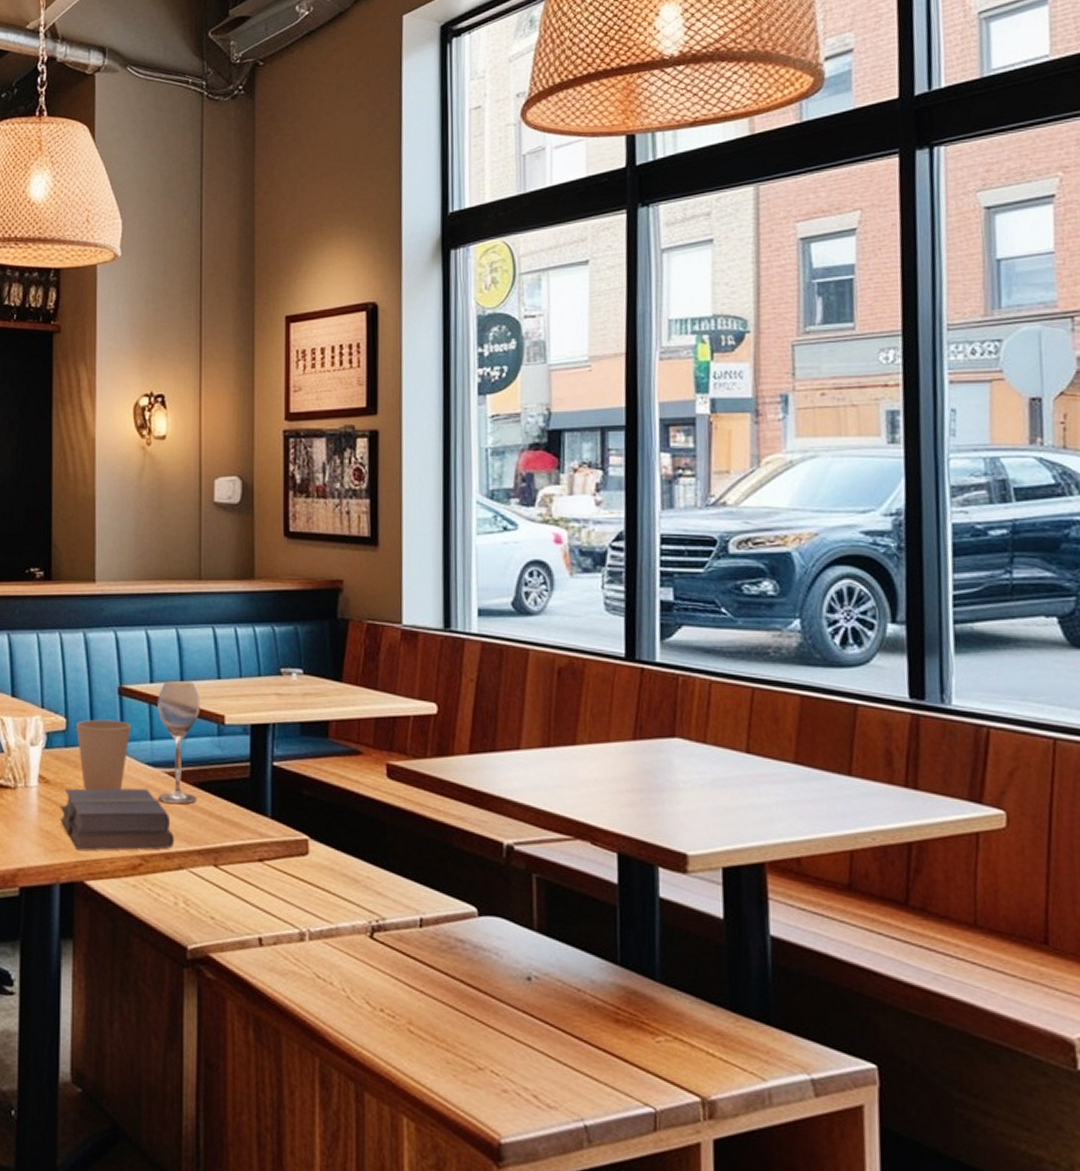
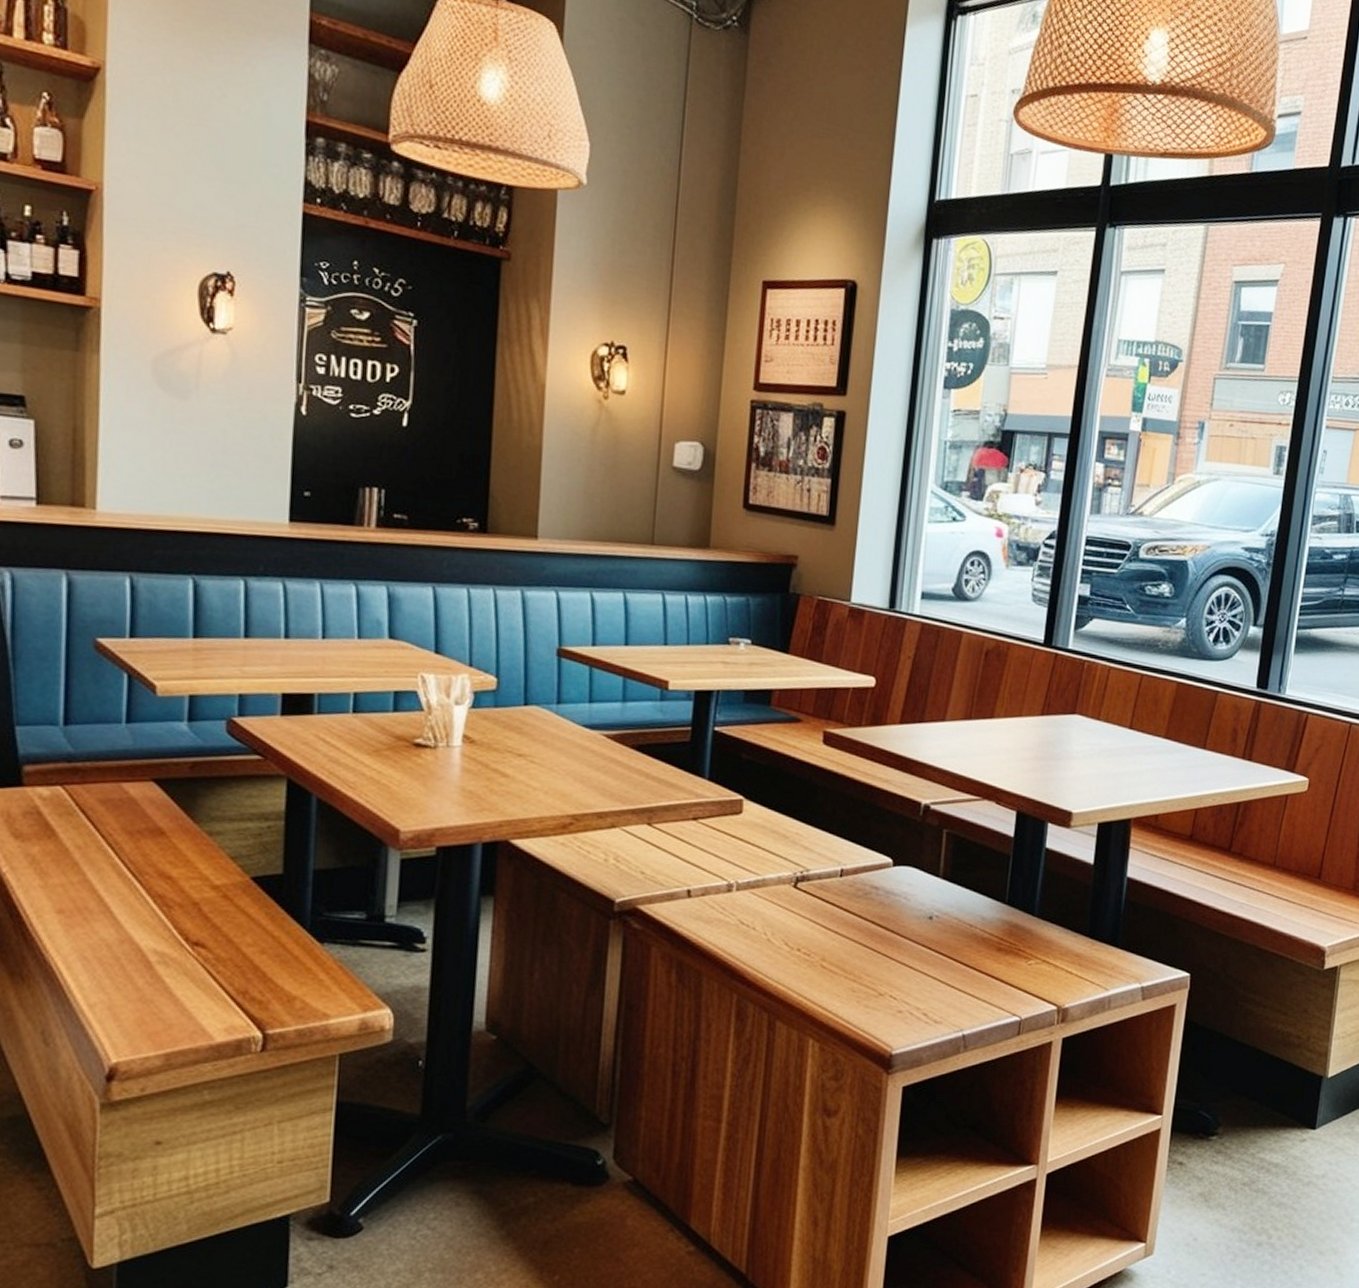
book: present [59,788,175,850] -> none [485,748,609,810]
cup: present [75,719,132,791] -> none [507,680,570,751]
wineglass: present [158,681,201,805] -> none [594,644,645,766]

